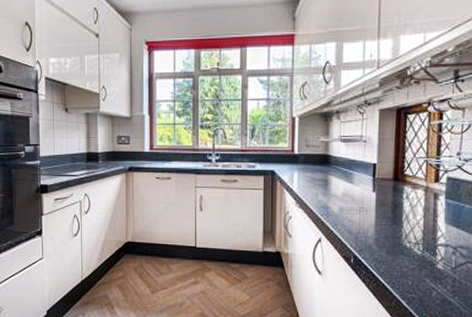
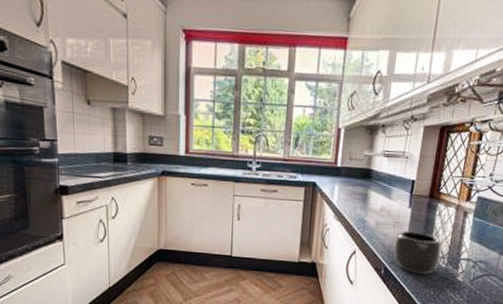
mug: none [361,216,415,263] -> present [393,231,442,275]

